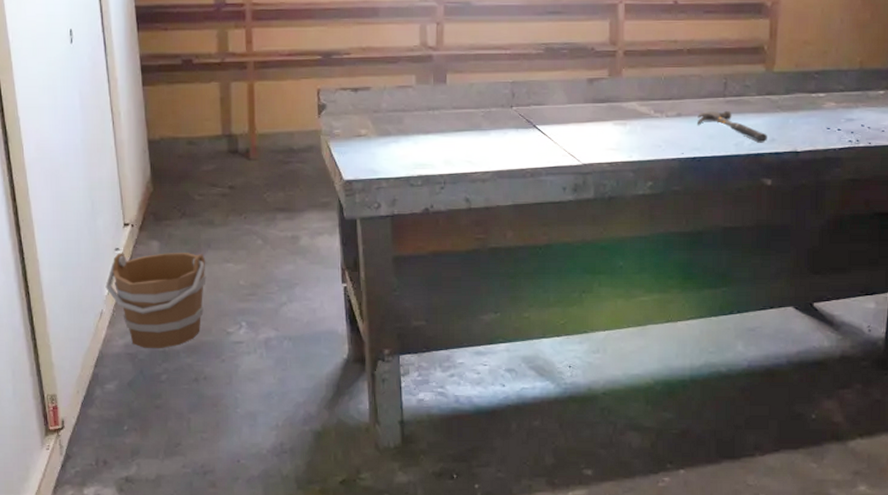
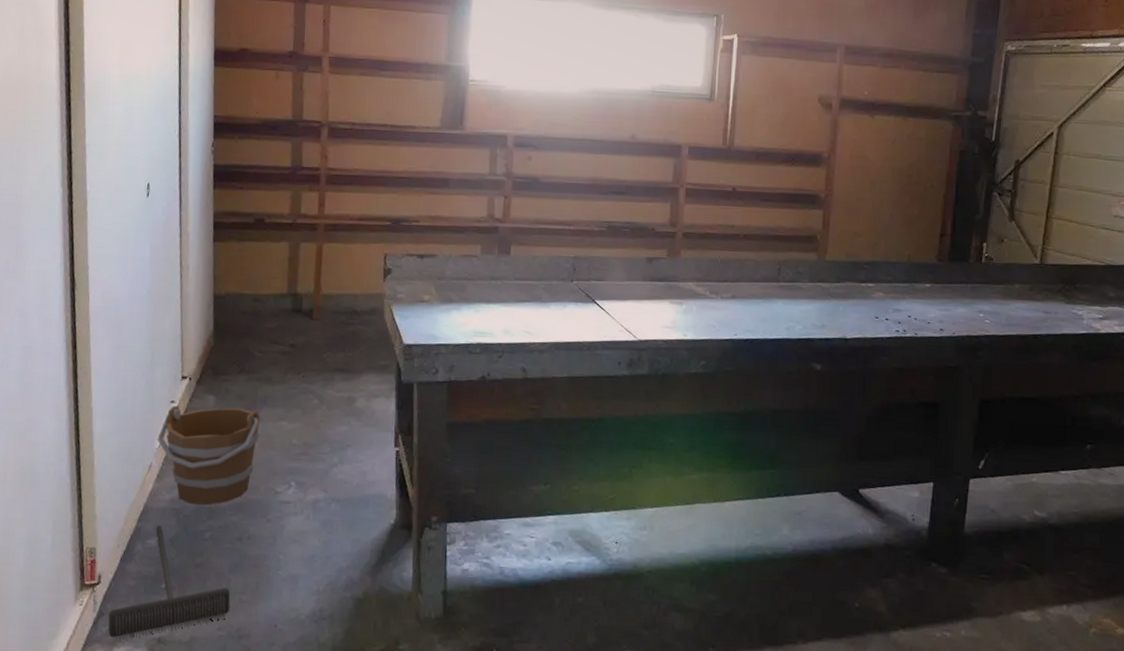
wire broom: none [75,370,193,482] -> present [108,525,231,642]
claw hammer: present [697,110,767,143] -> none [751,295,818,329]

